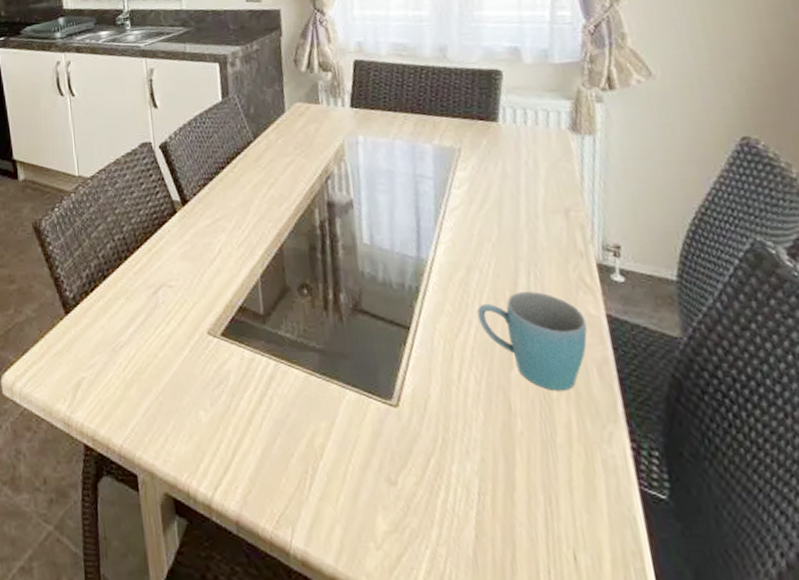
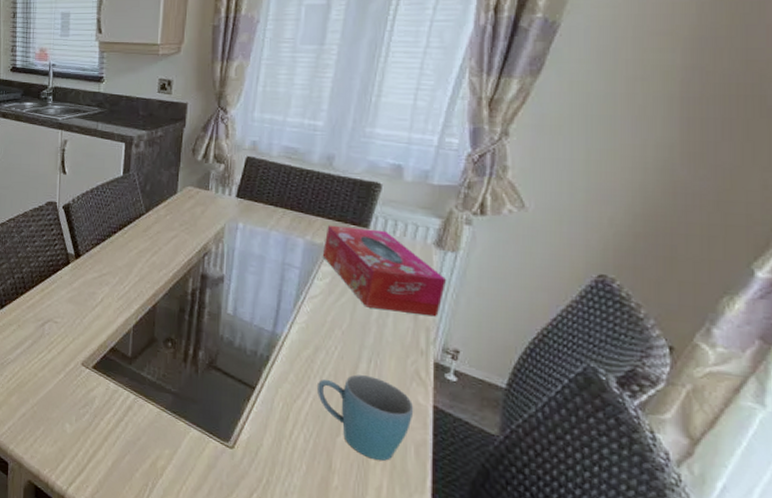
tissue box: none [454,121,591,212] -> present [322,225,447,317]

